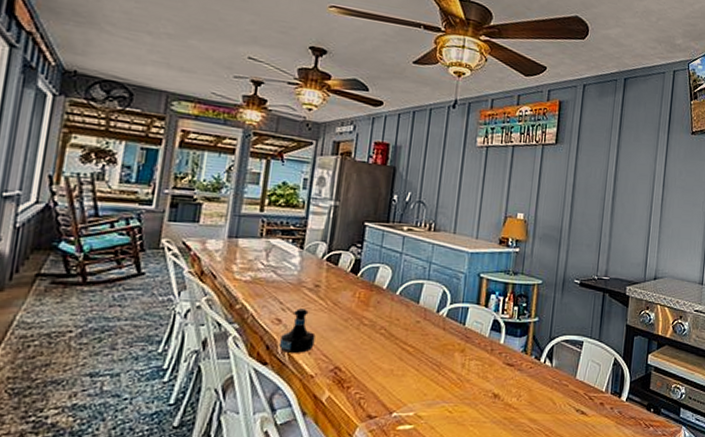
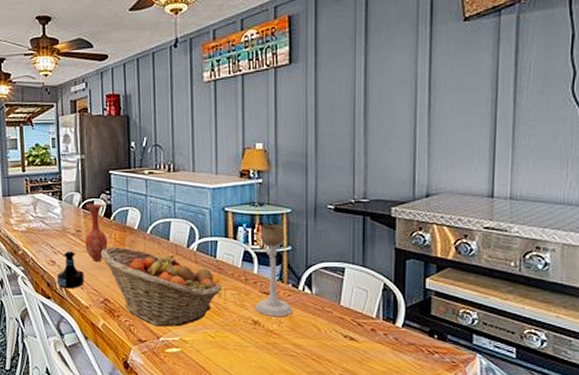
vase: none [322,256,352,322] -> present [85,204,108,261]
fruit basket: none [338,307,467,400] -> present [100,247,223,327]
candle holder: none [497,293,534,390] -> present [255,224,293,317]

